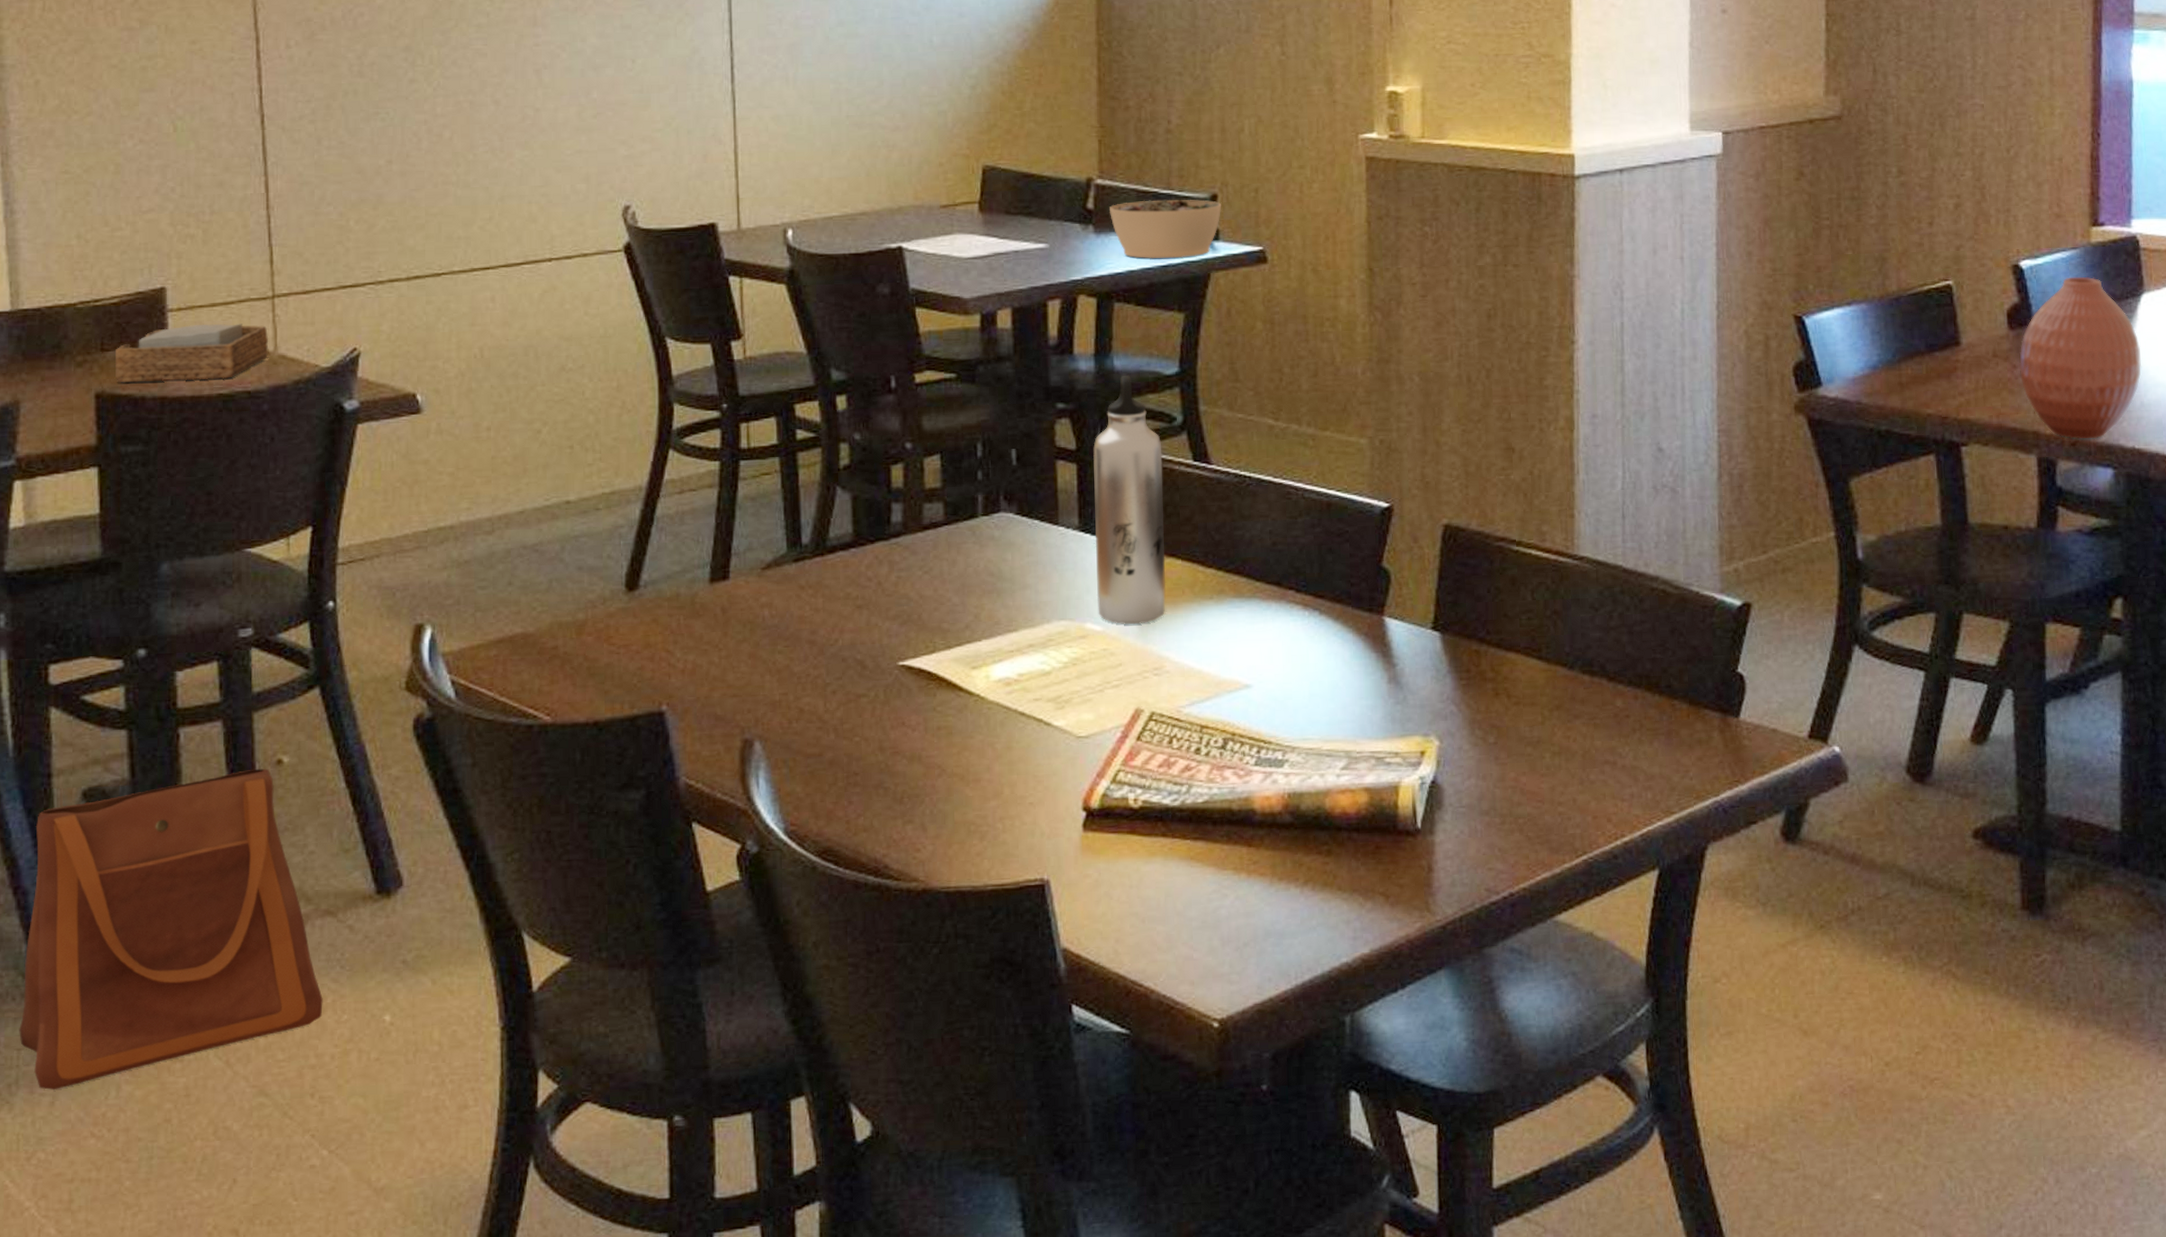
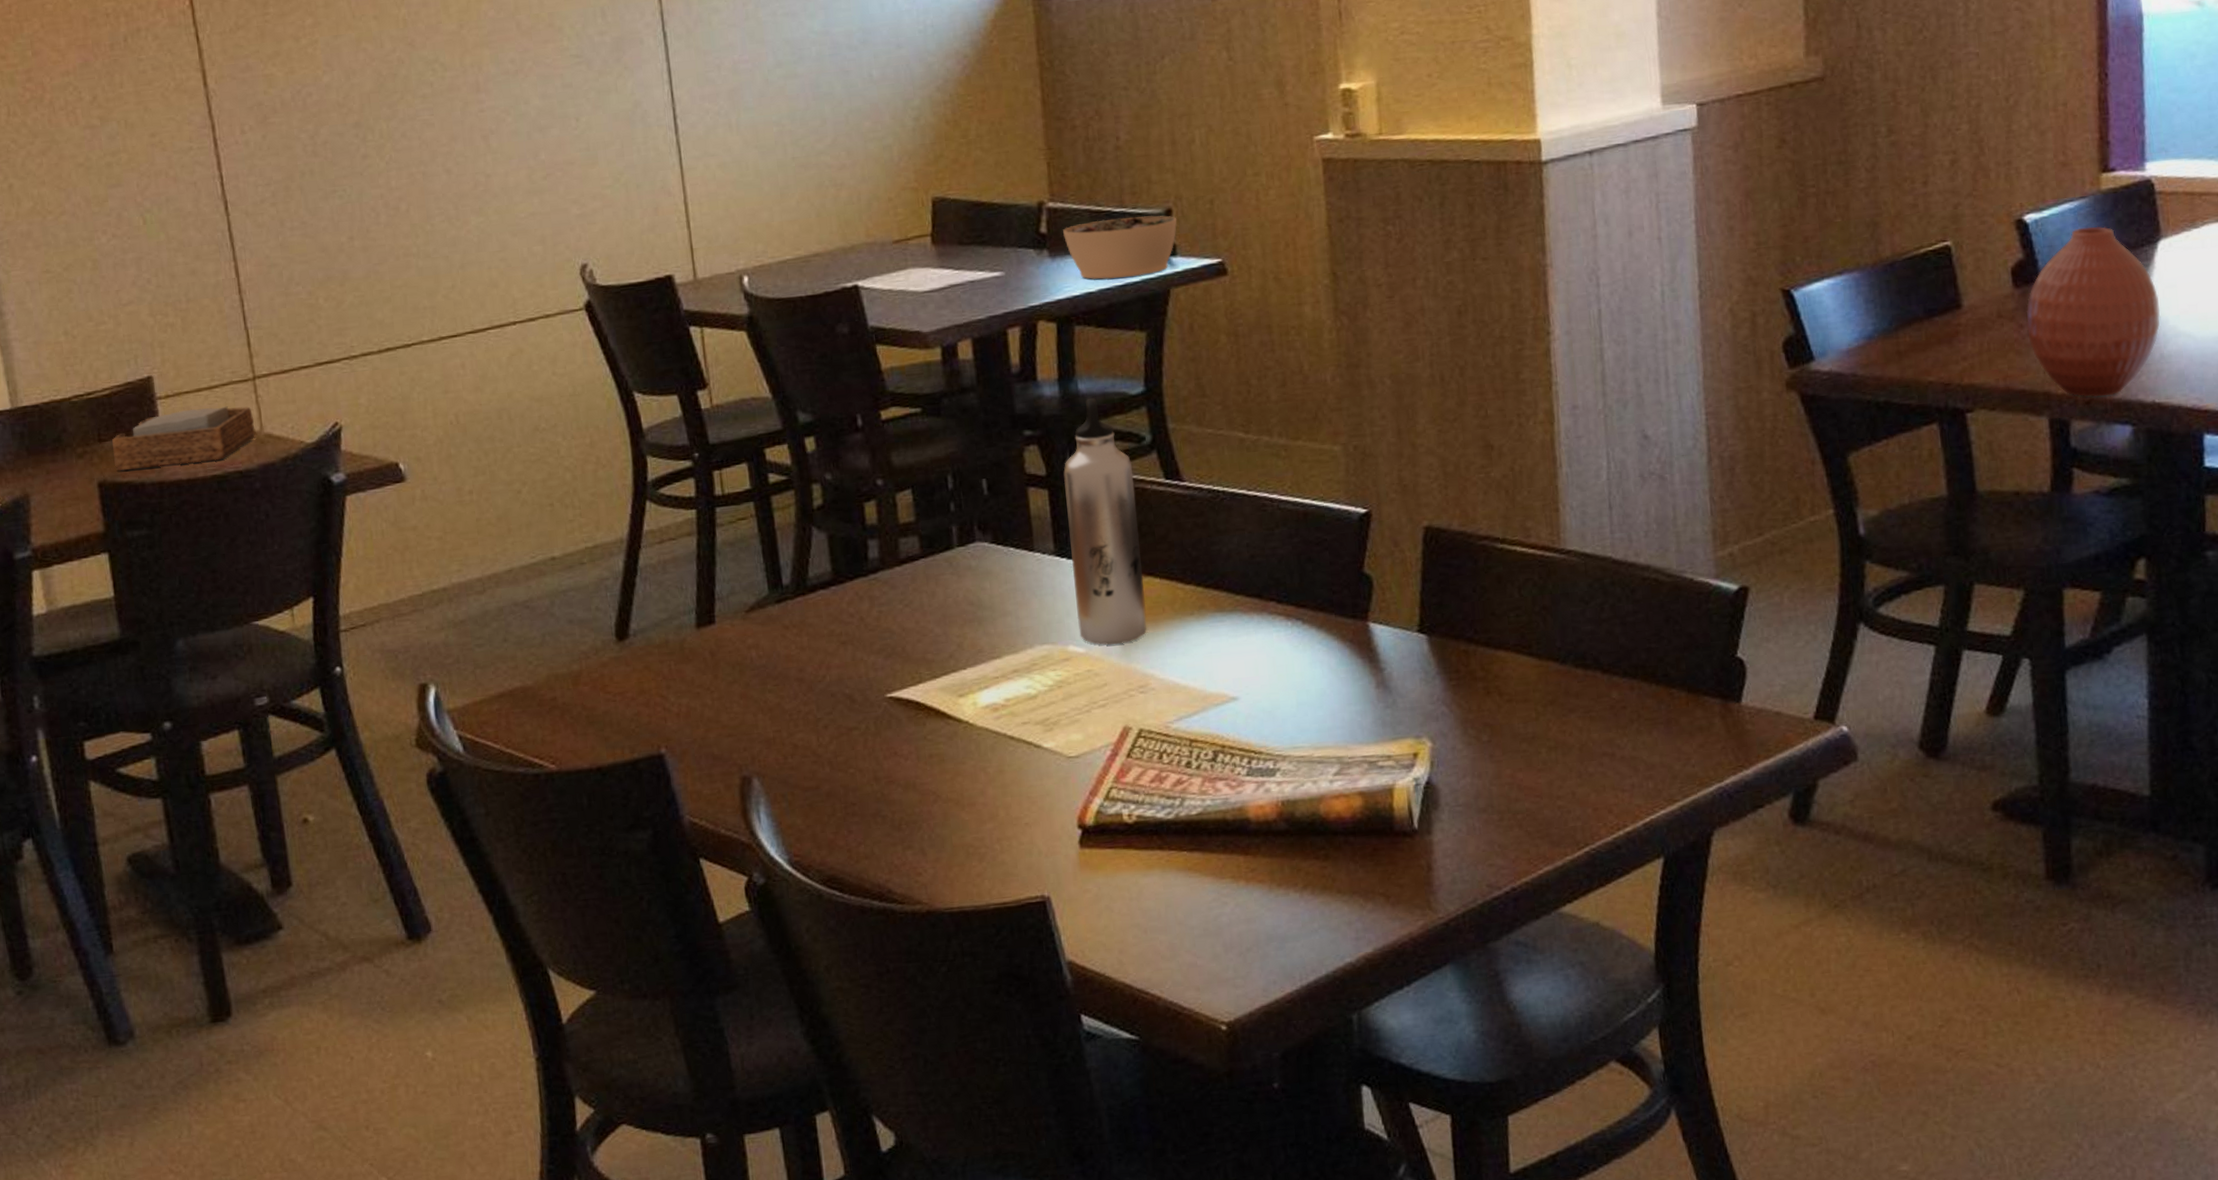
shopping bag: present [19,768,323,1090] -> none [88,827,369,1132]

